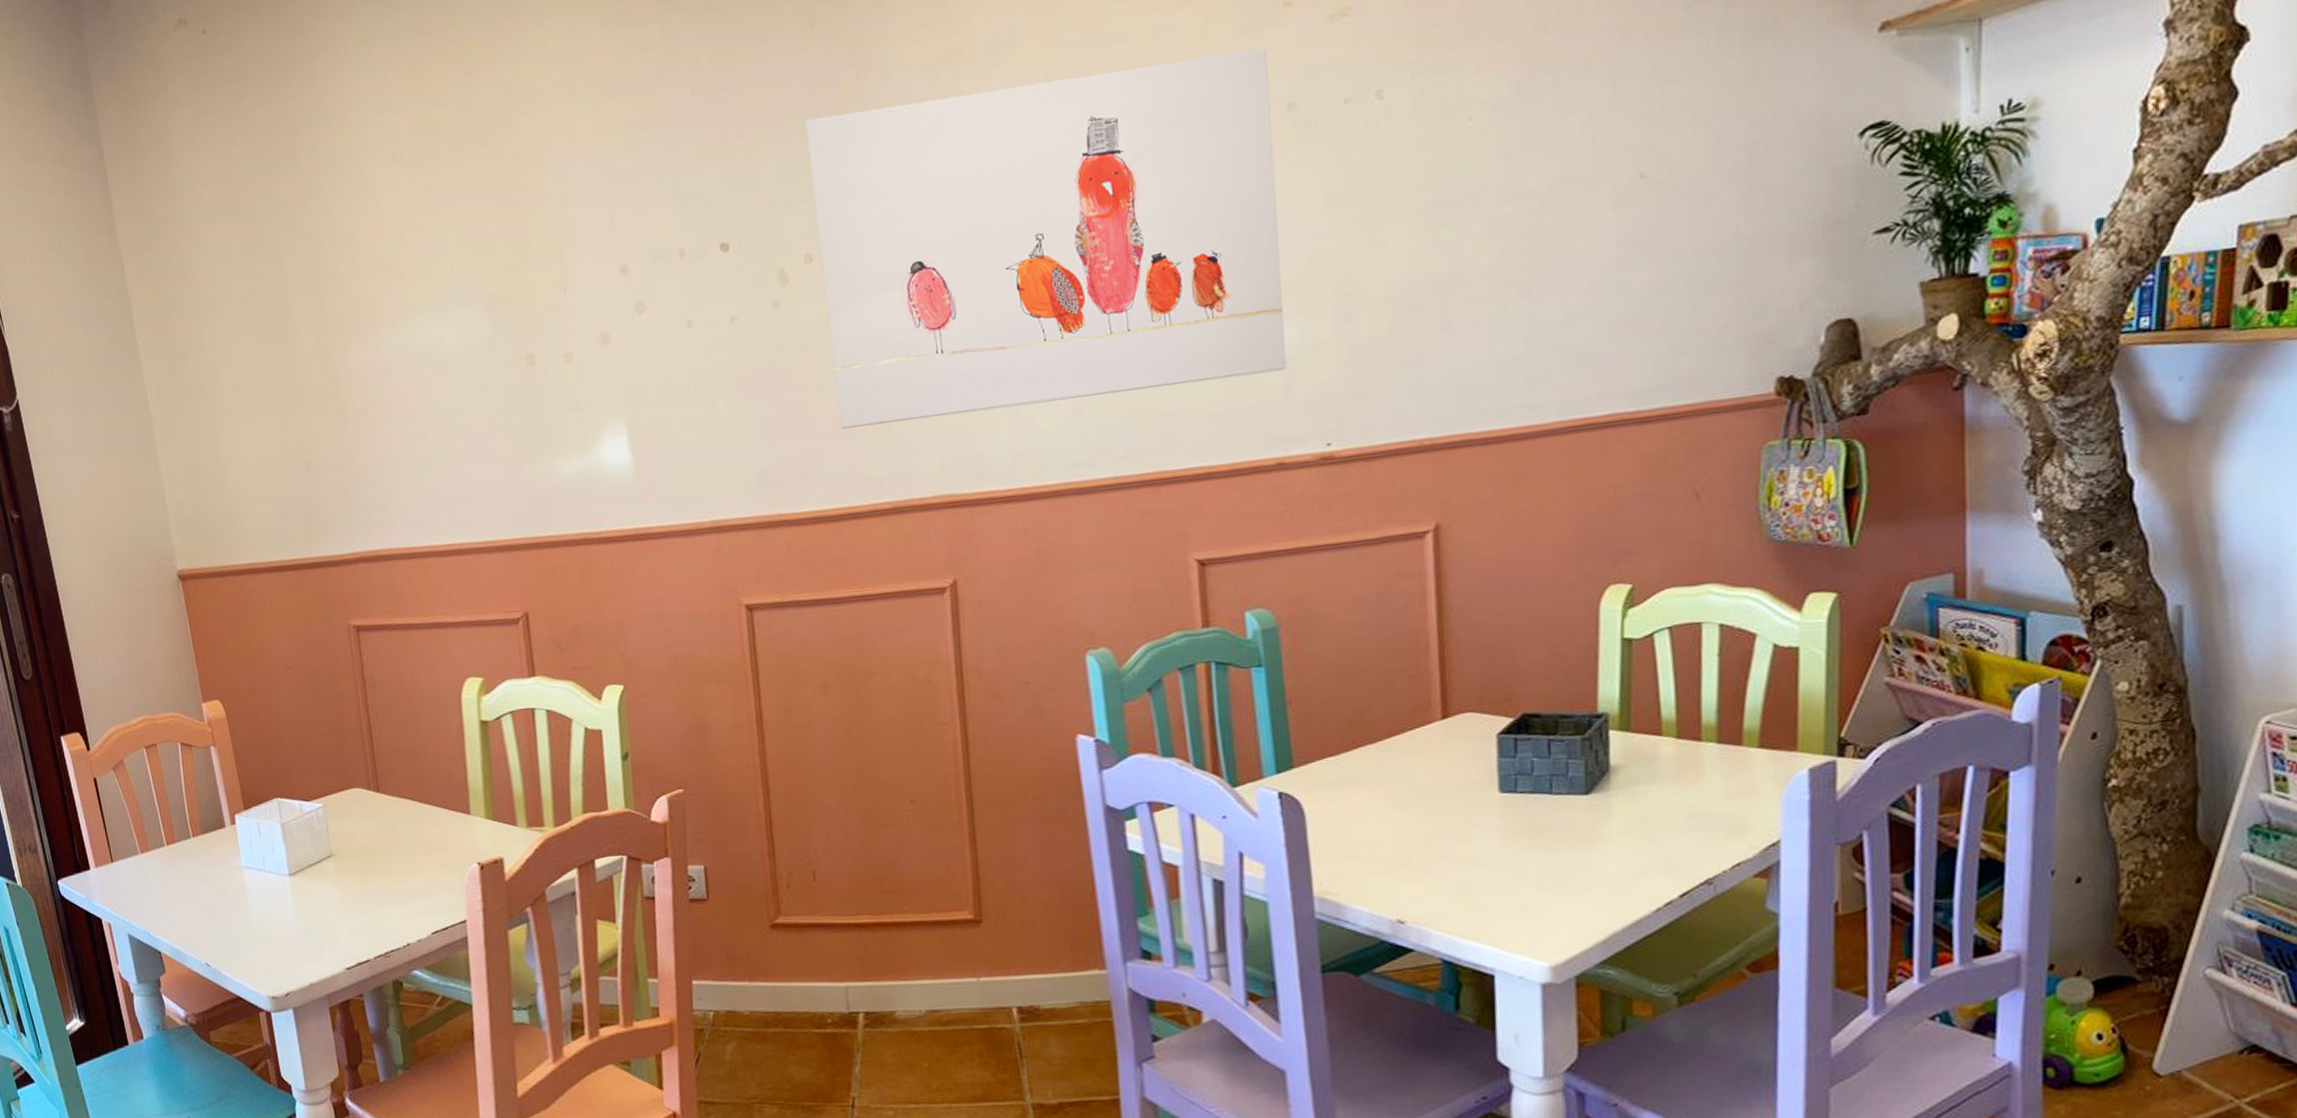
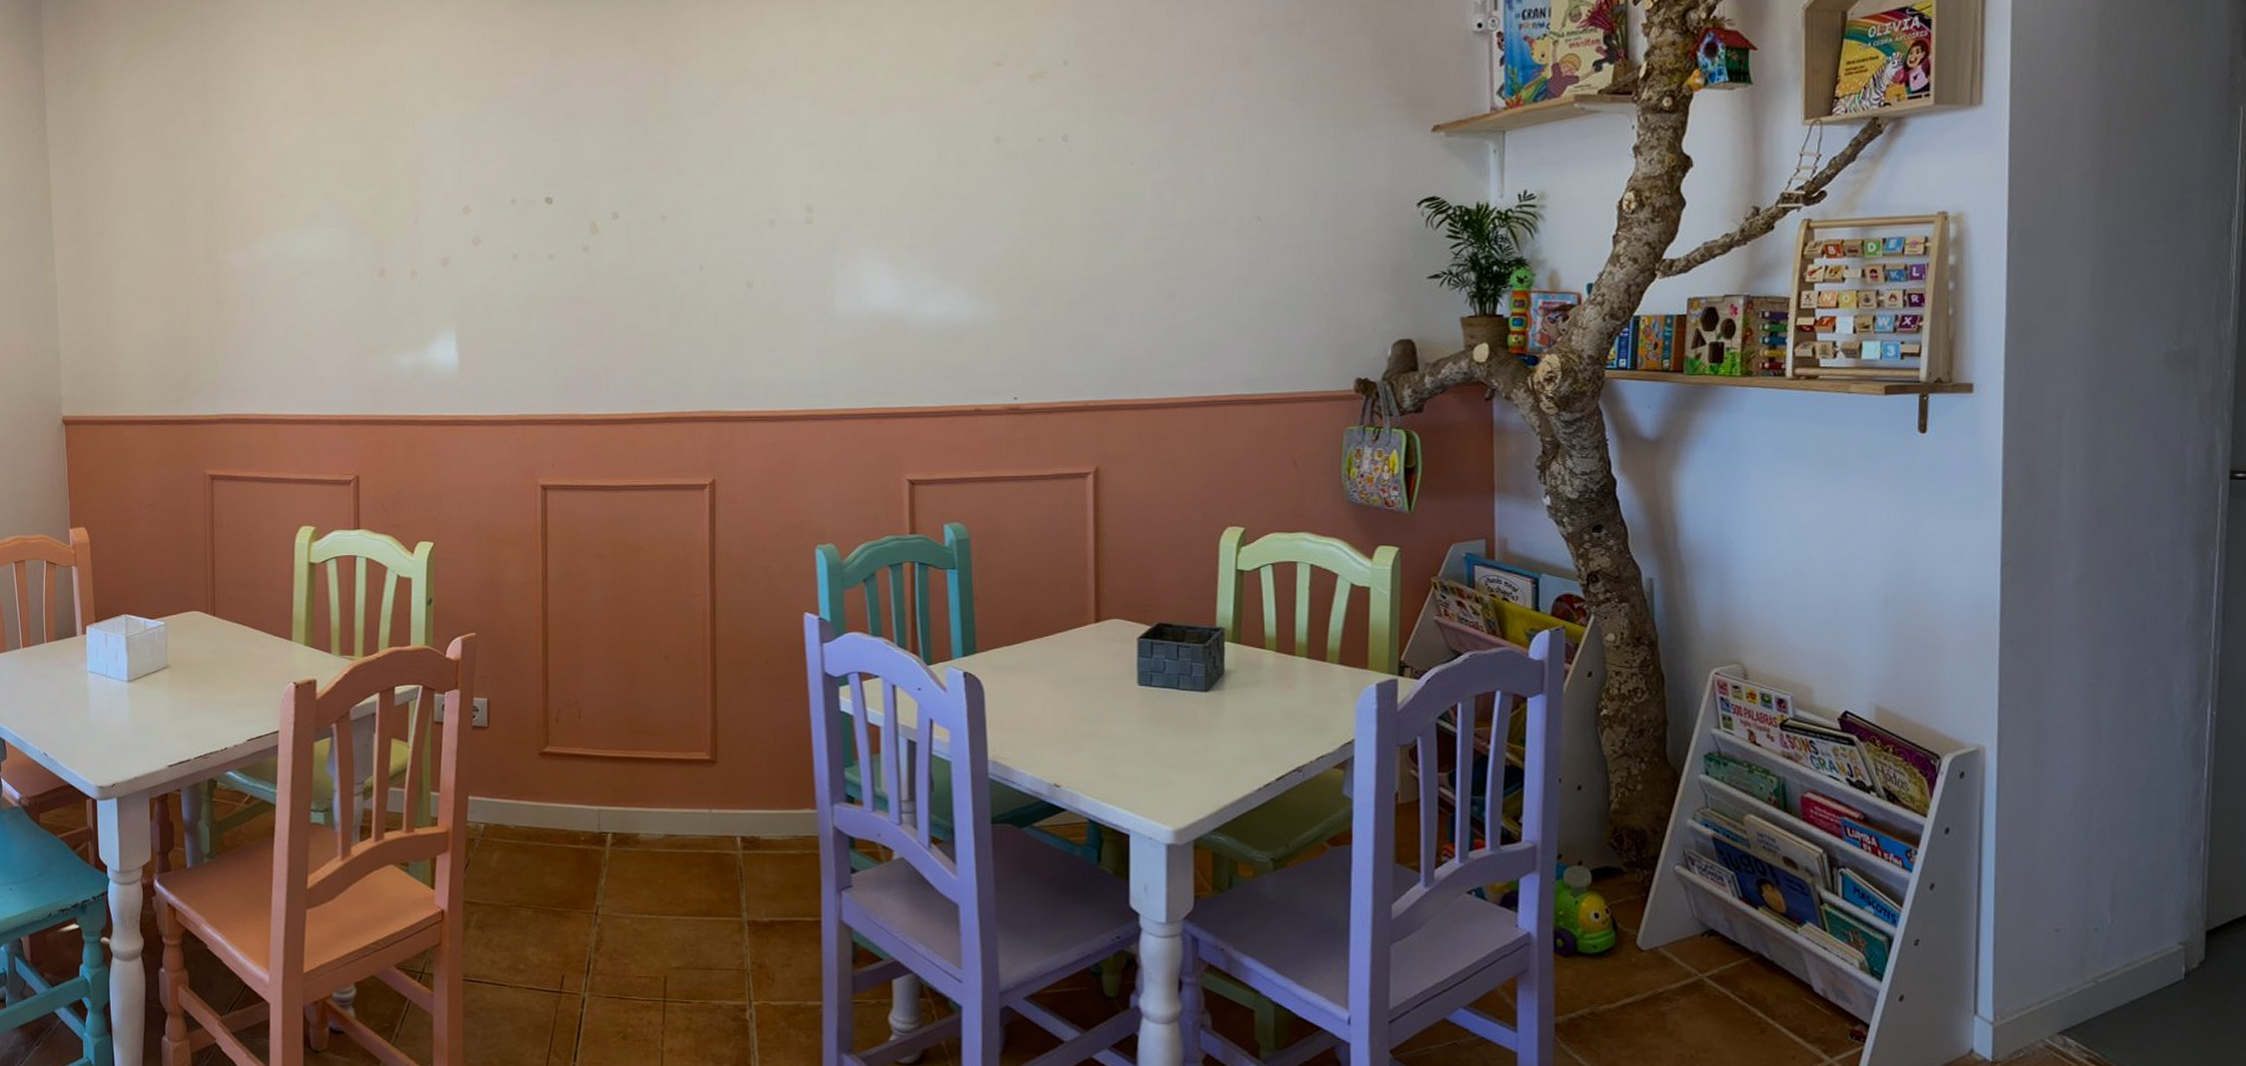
wall art: present [805,47,1287,429] -> none [622,94,986,351]

